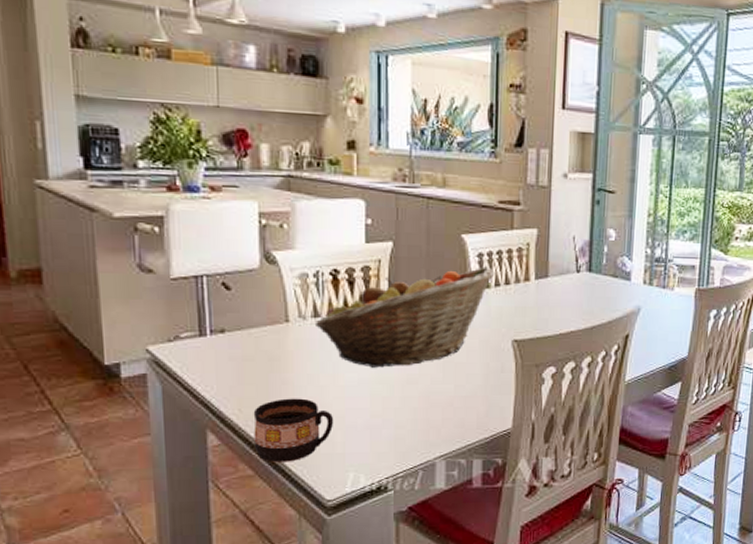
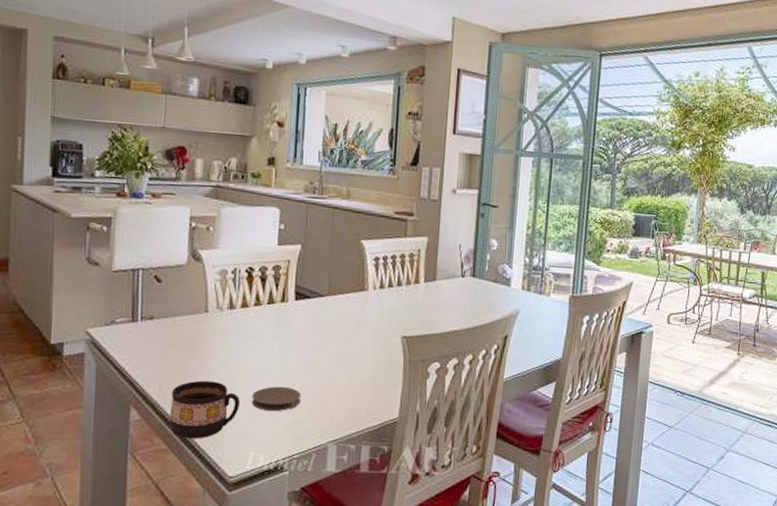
fruit basket: present [314,266,495,368] -> none [229,269,389,357]
coaster: none [347,400,403,429] -> present [251,386,302,412]

